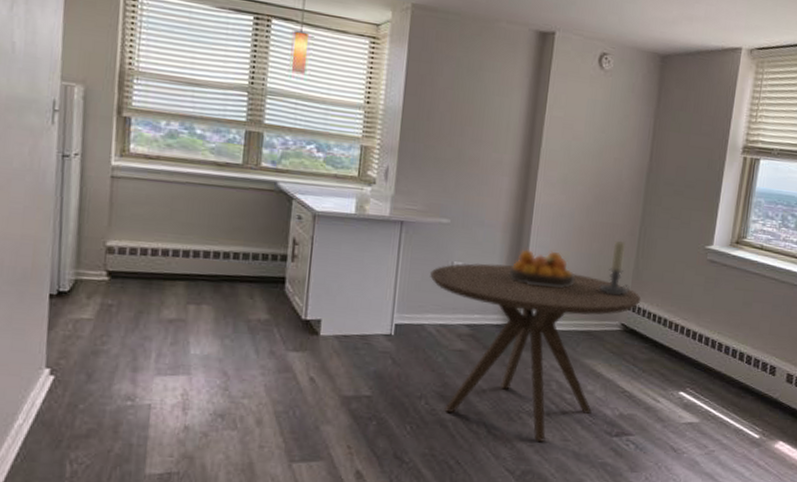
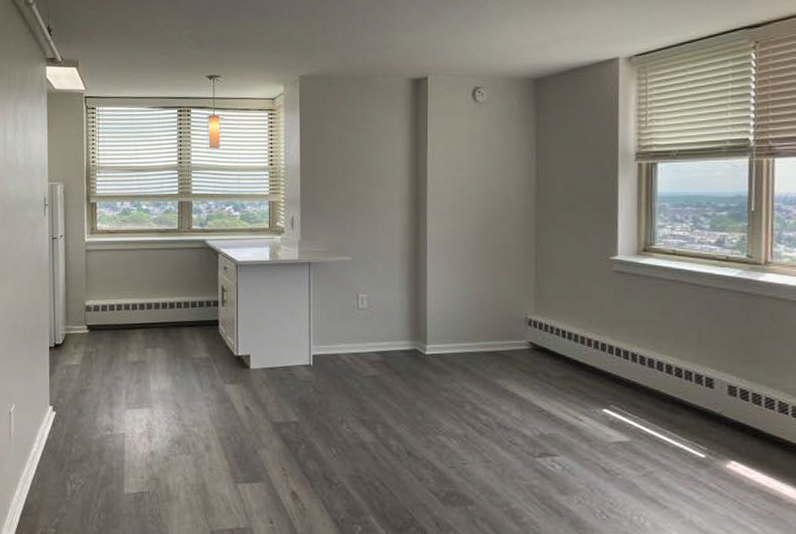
dining table: present [430,263,641,442] -> none [339,294,547,463]
fruit bowl: present [510,249,575,289] -> none [412,276,475,312]
candle holder: present [599,240,631,296] -> none [501,260,534,315]

